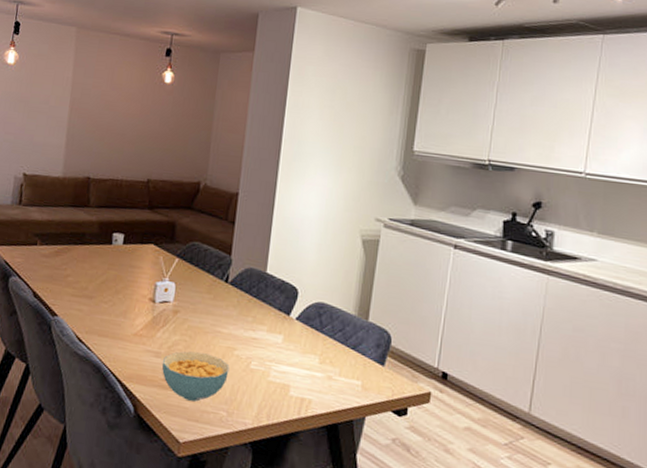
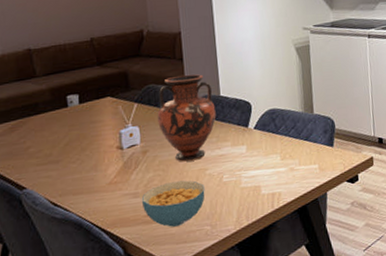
vase: none [195,239,259,336] -> present [157,74,216,162]

